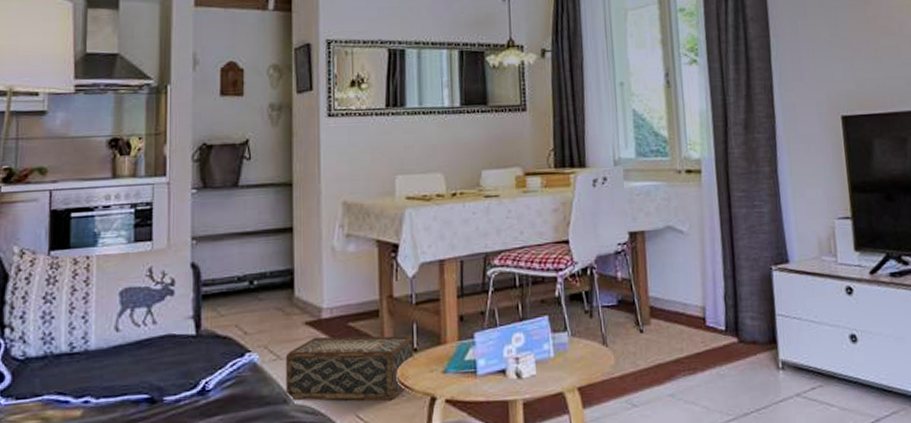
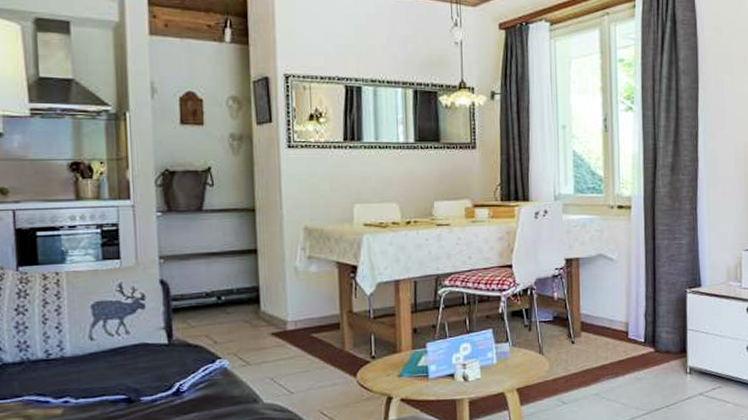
woven basket: present [285,335,414,401] -> none [254,345,373,401]

